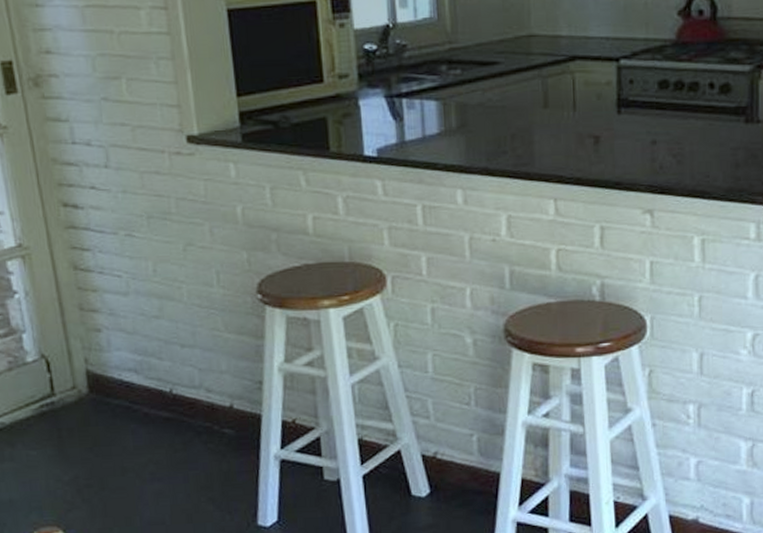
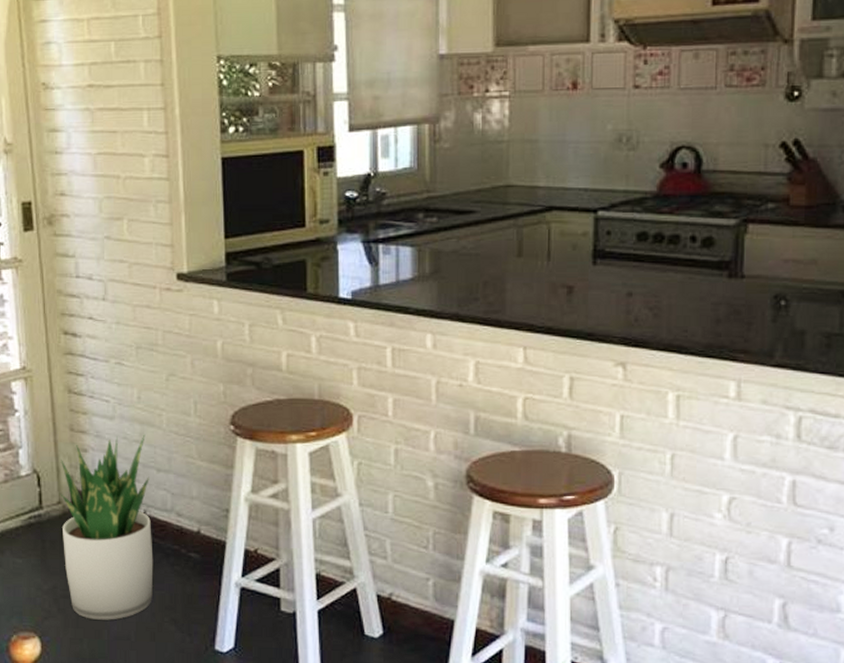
planter: none [71,309,186,507] -> present [60,434,154,620]

